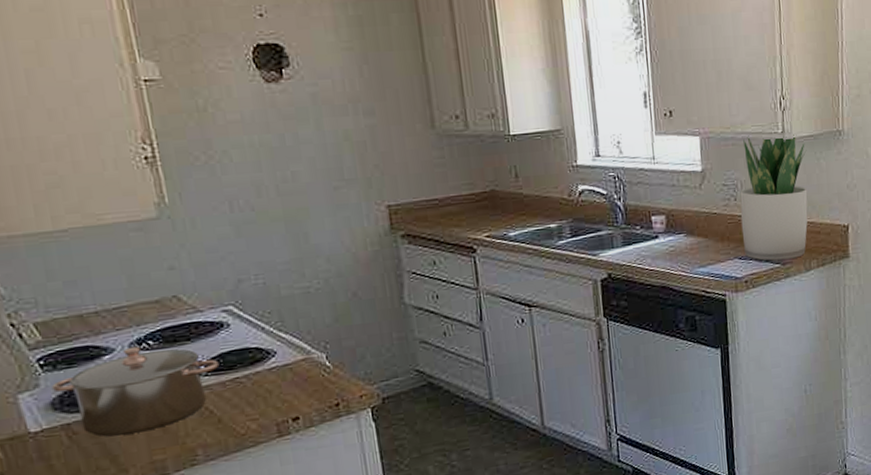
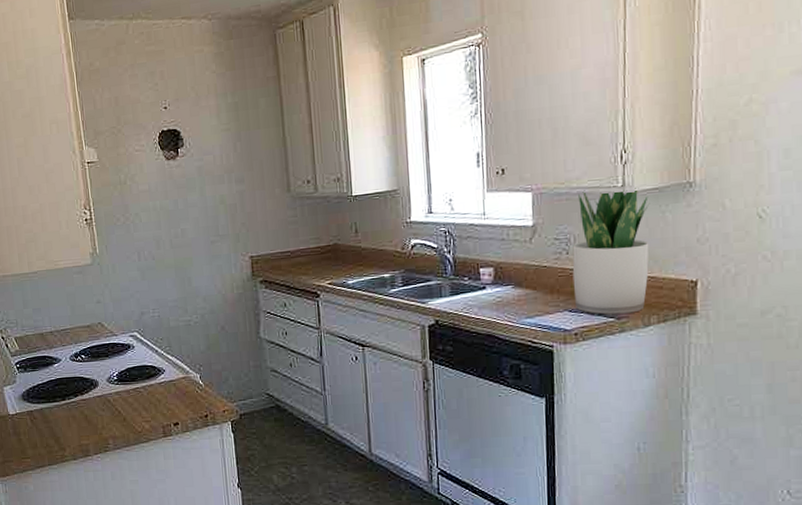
cooking pot: present [52,346,220,437] -> none [23,358,126,423]

